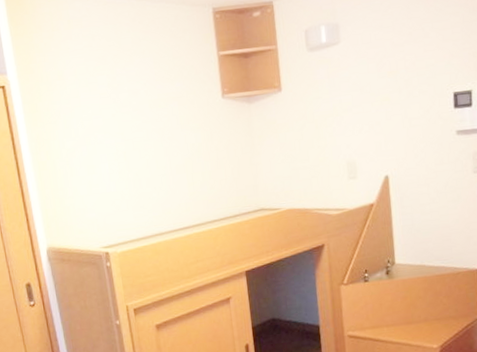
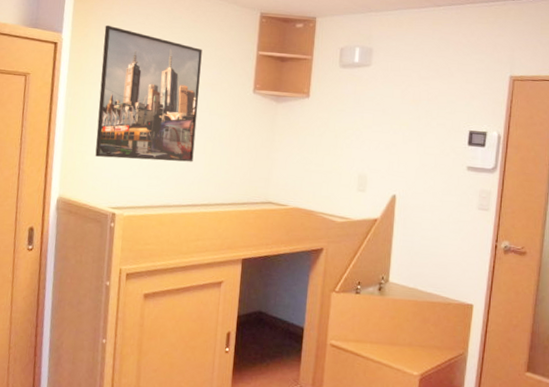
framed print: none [50,55,175,199] -> present [95,25,202,162]

